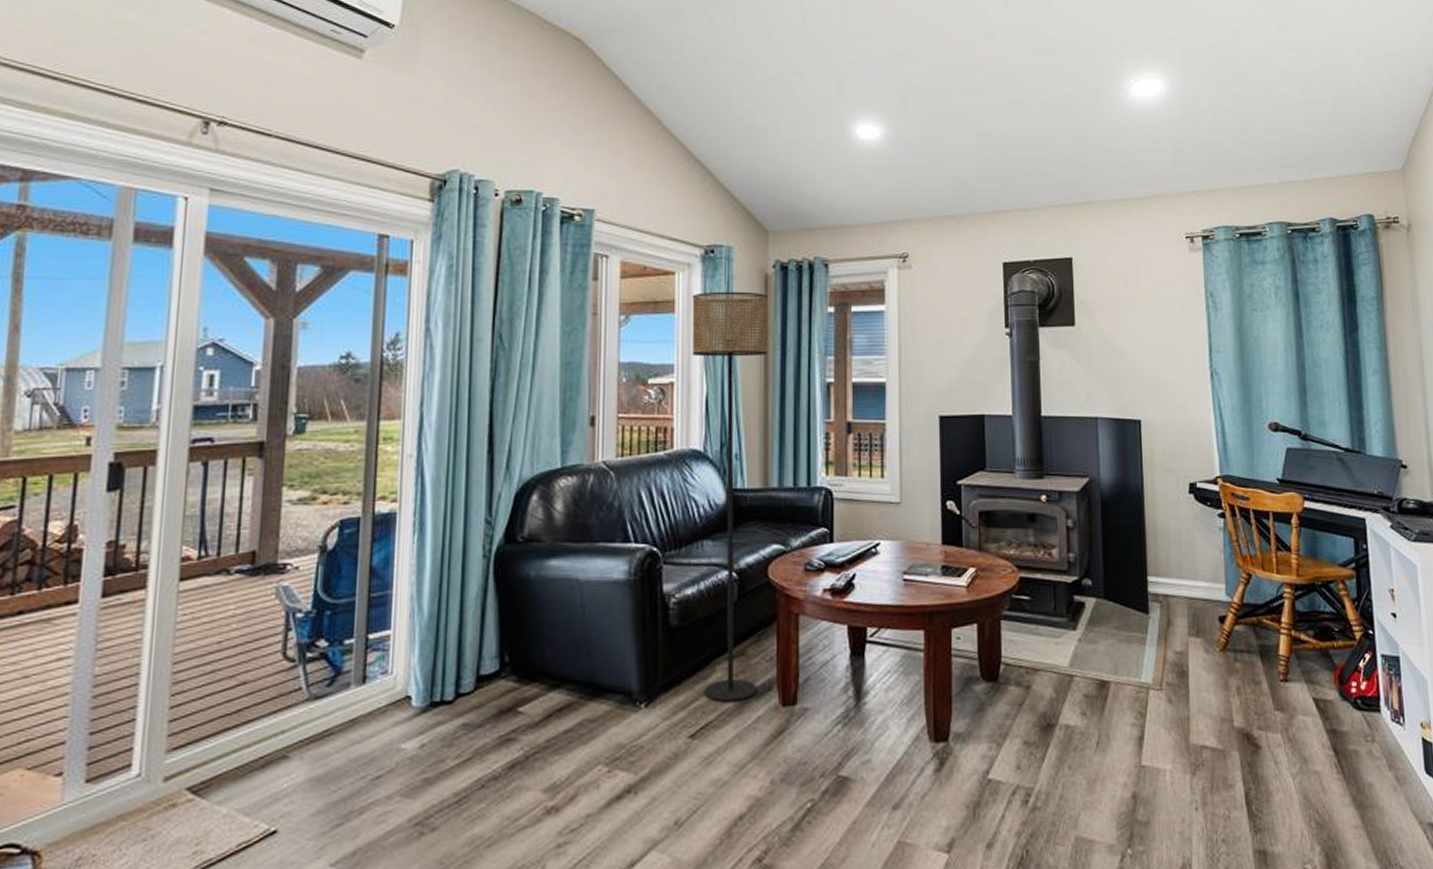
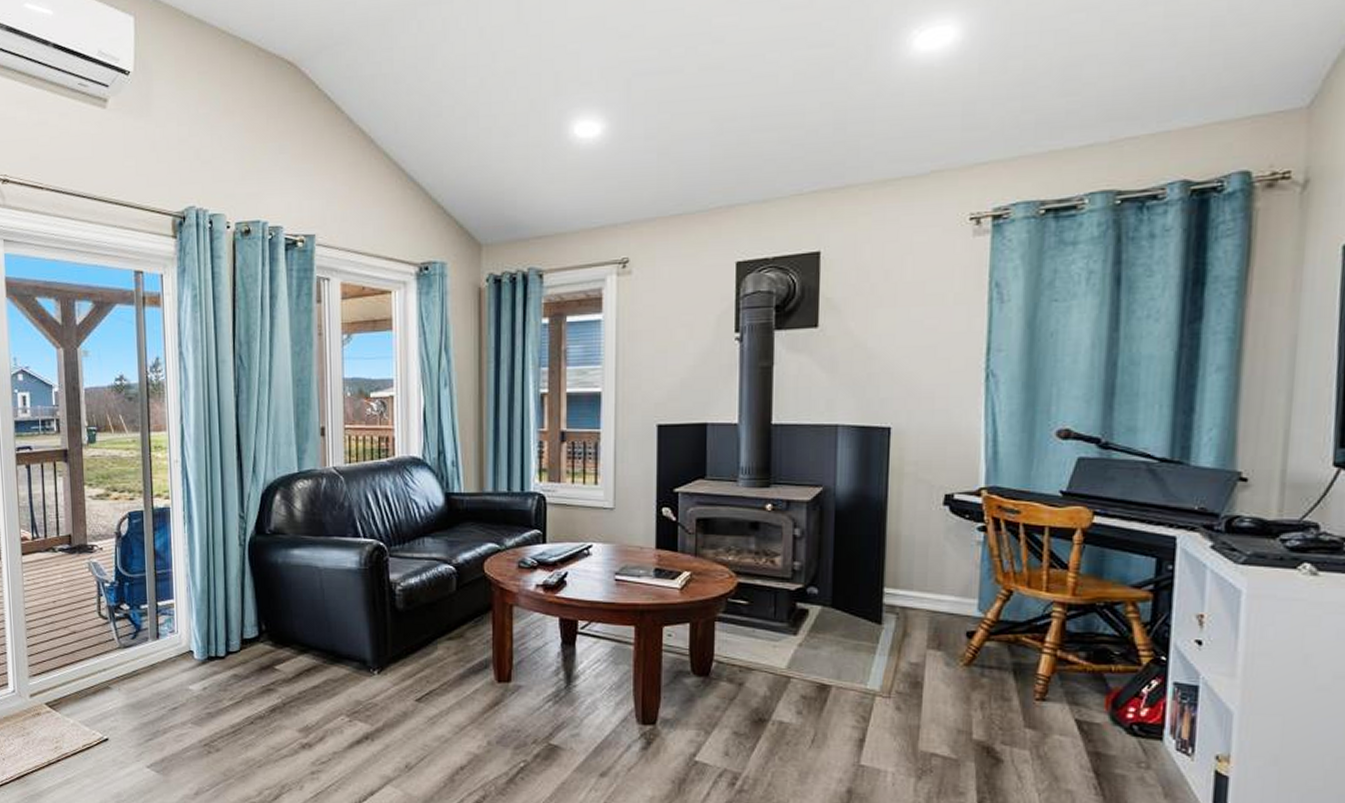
floor lamp: present [691,291,767,702] -> none [408,306,481,675]

